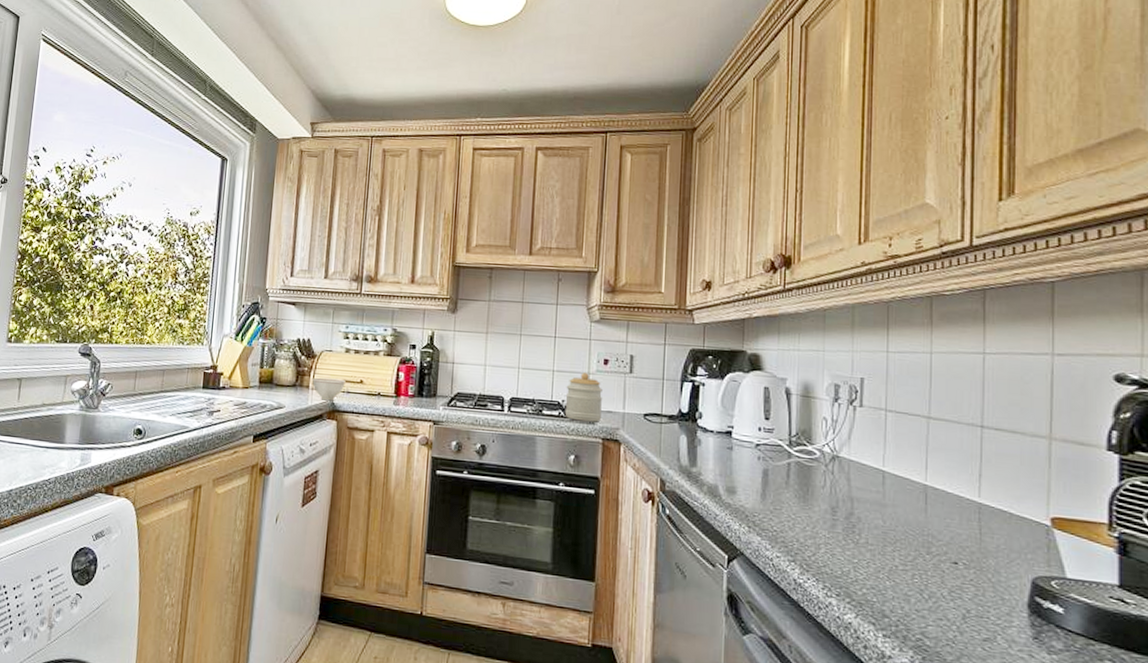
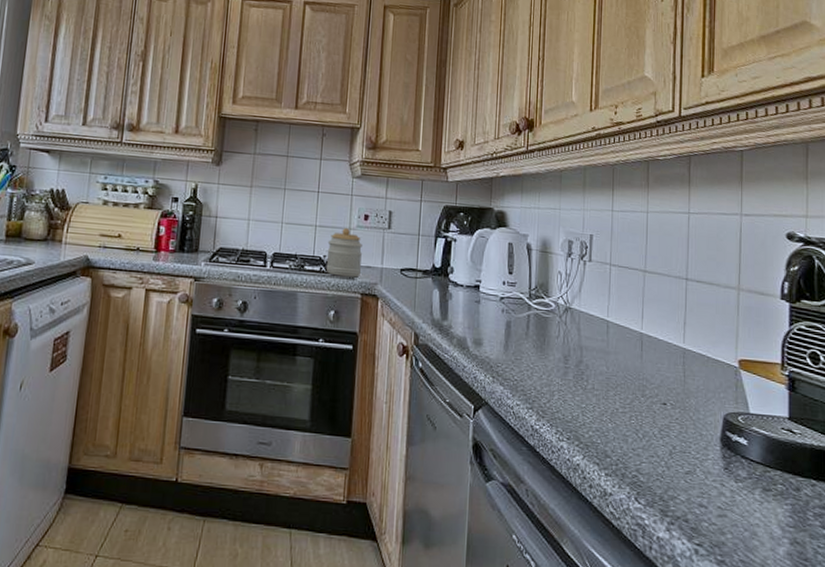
bowl: present [311,377,346,401] -> none [65,231,102,257]

